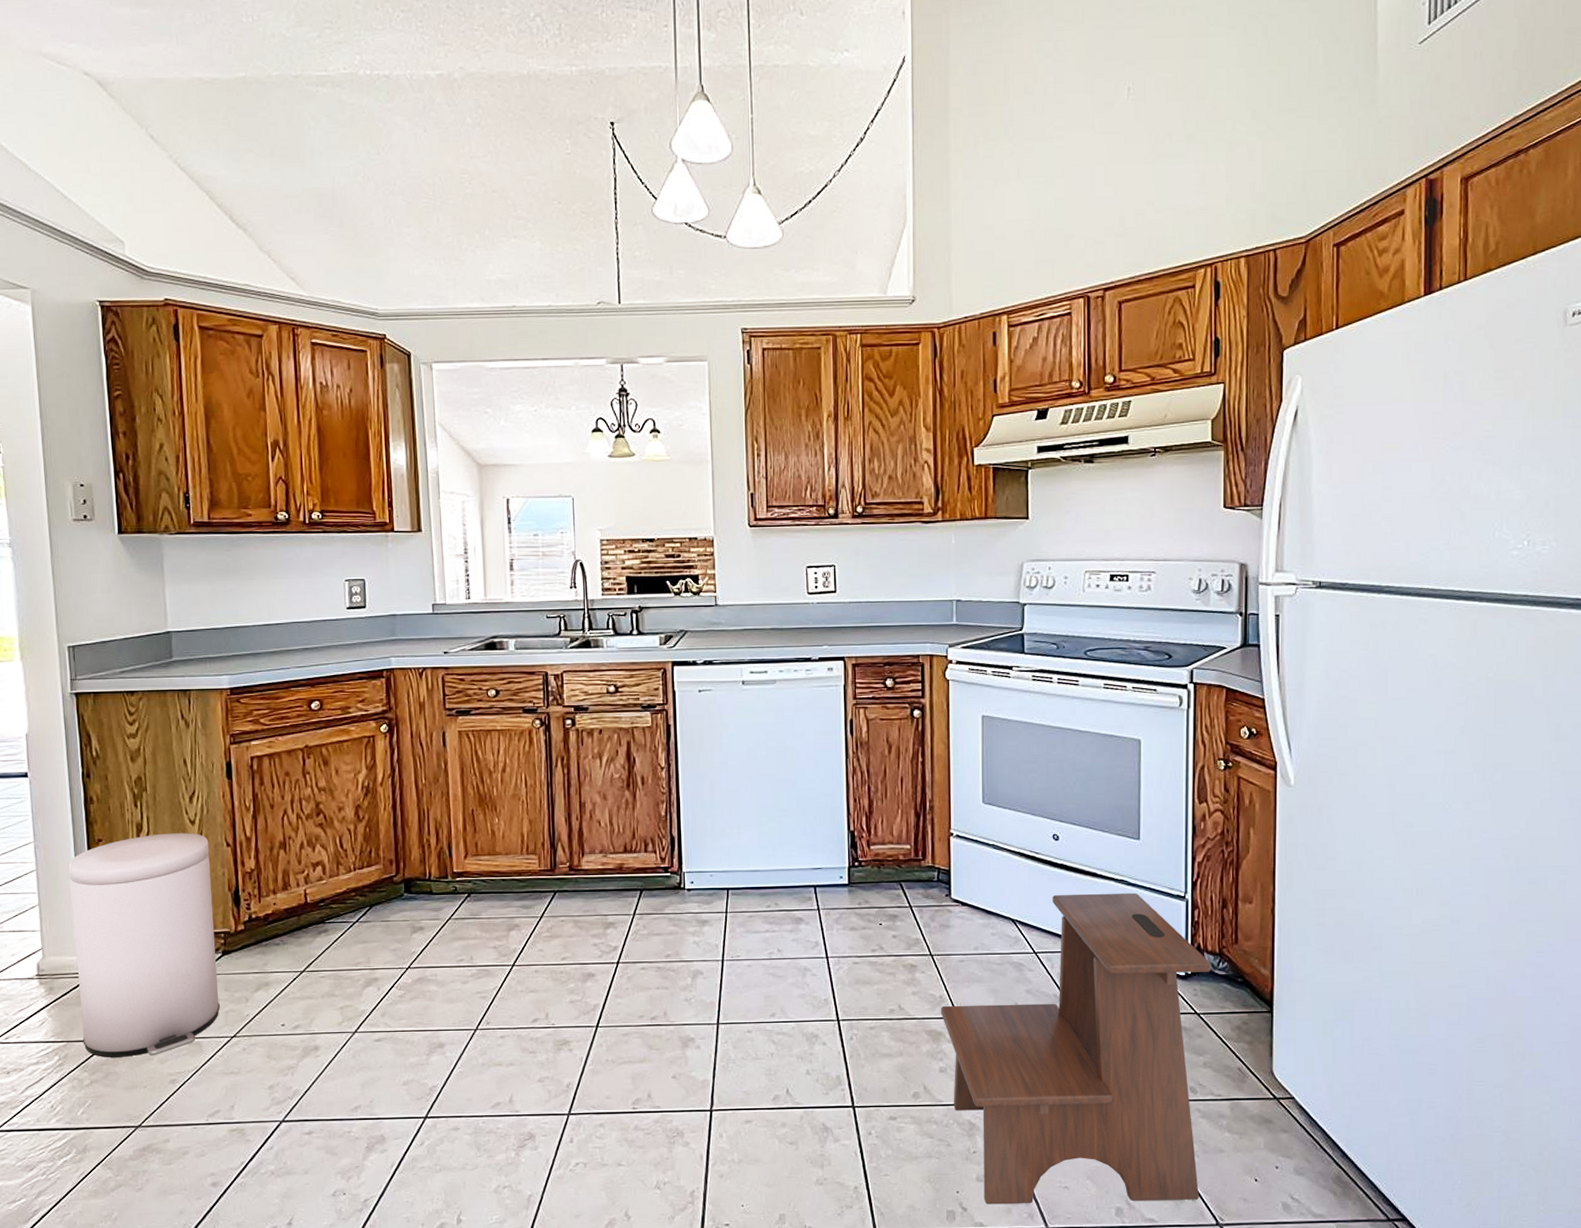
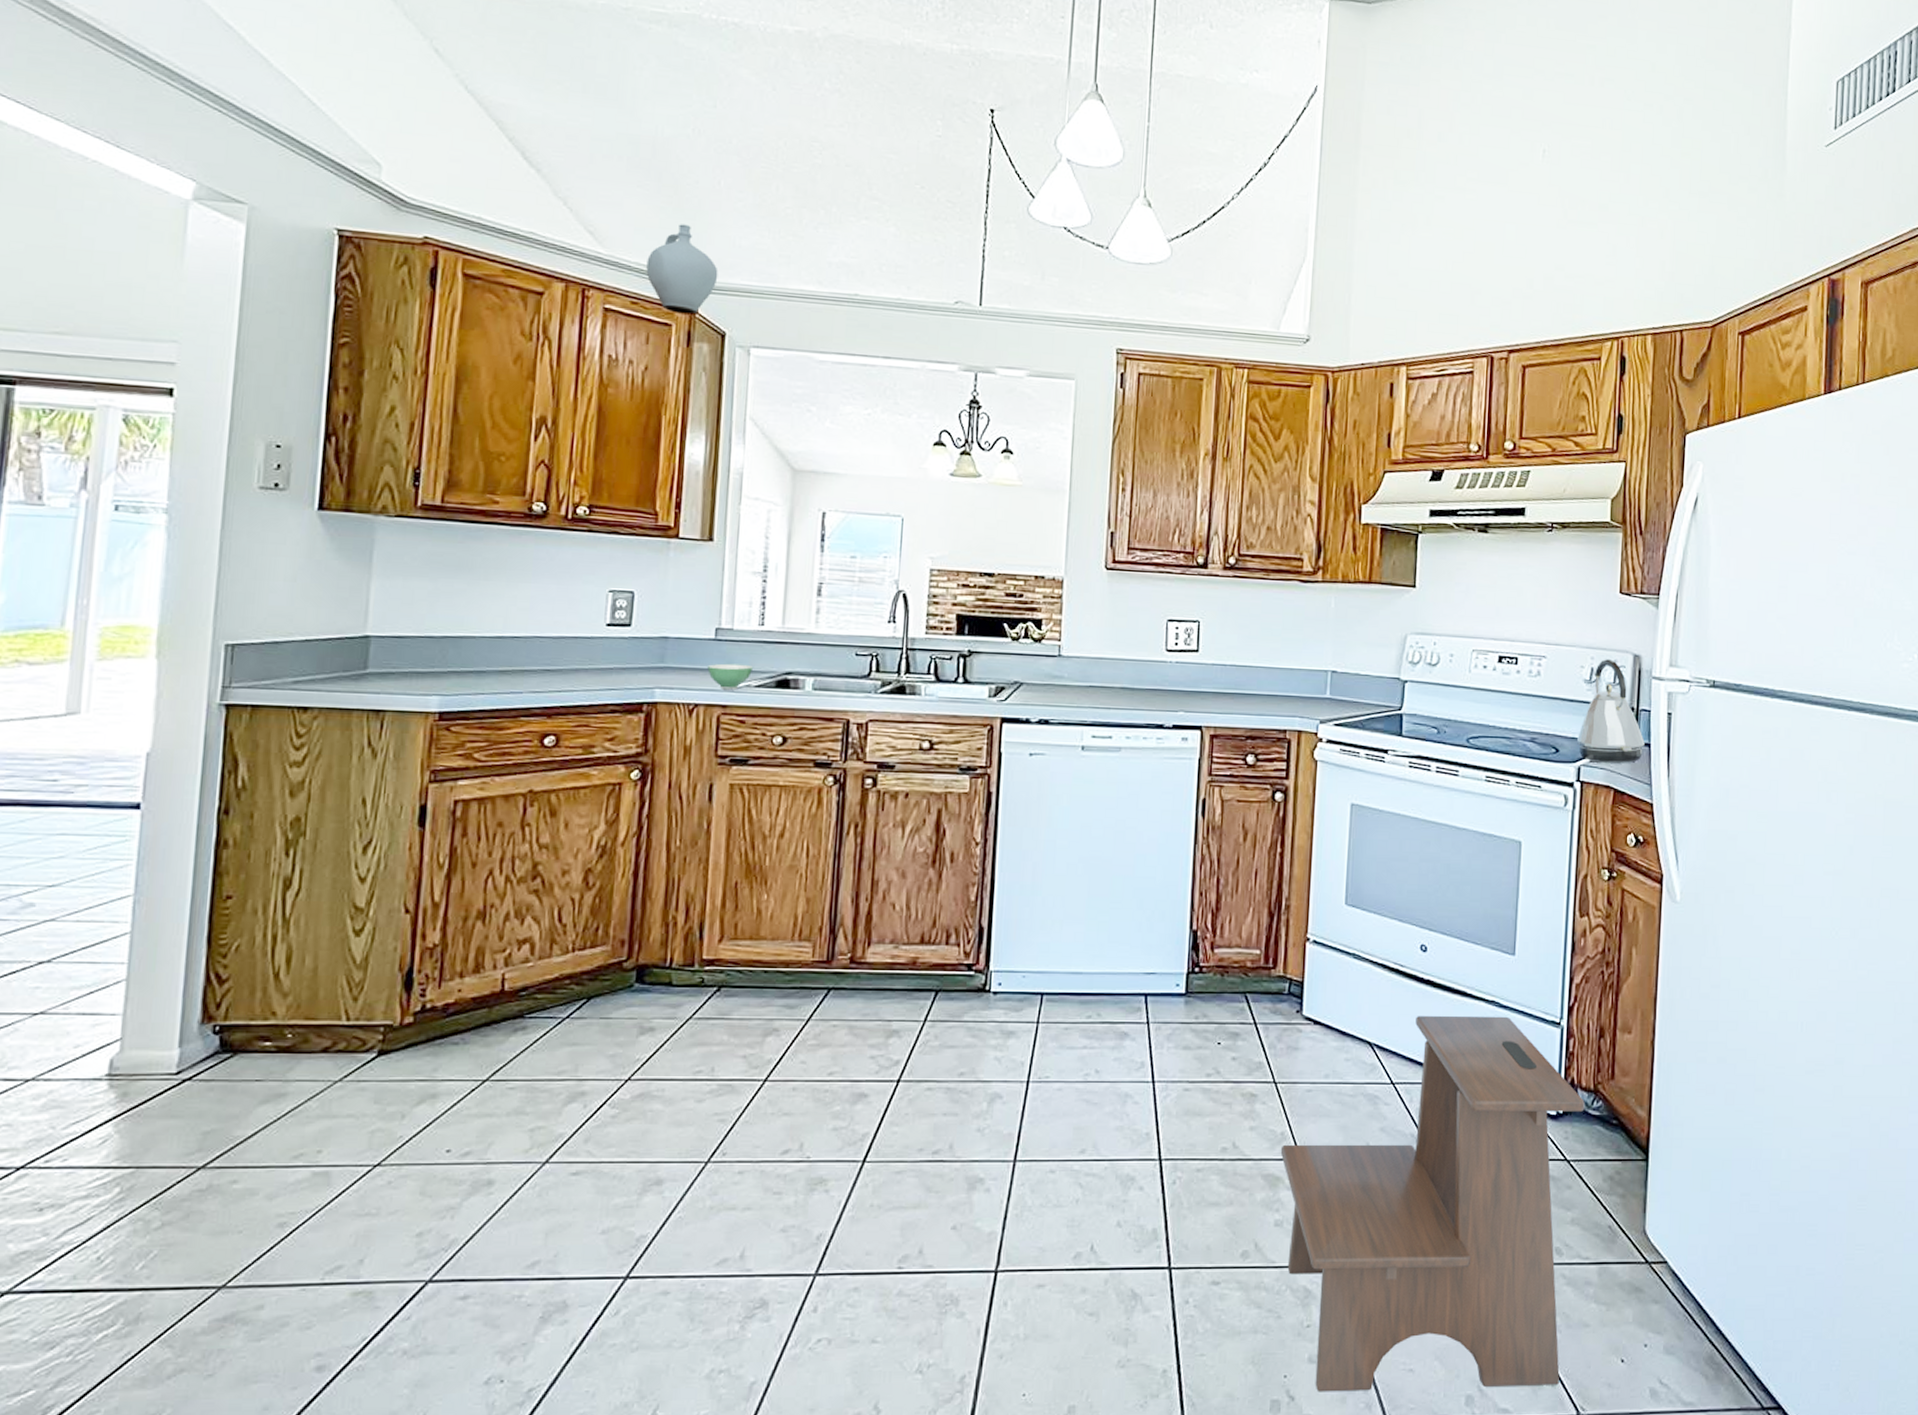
pedal bin: present [68,833,220,1057] -> none [159,892,381,1190]
ceramic jug: none [340,262,399,340] -> present [646,224,718,315]
bowl: none [429,632,466,654] -> present [706,663,754,690]
kettle: none [1189,570,1254,666] -> present [1577,659,1645,764]

